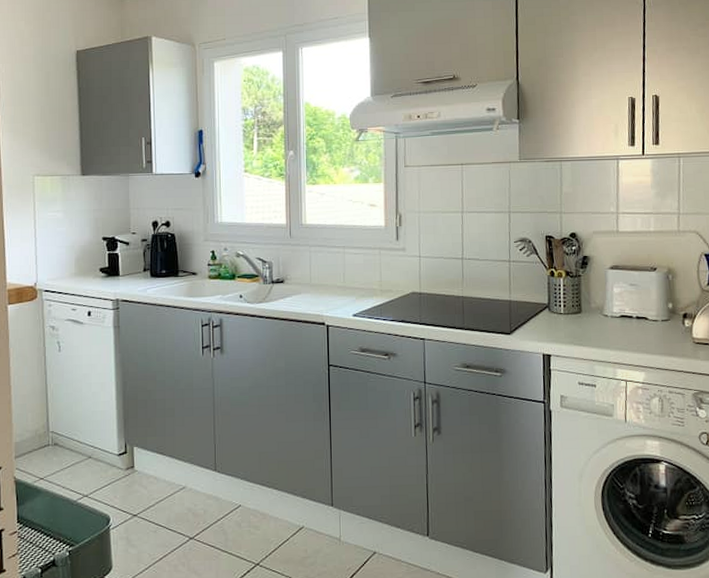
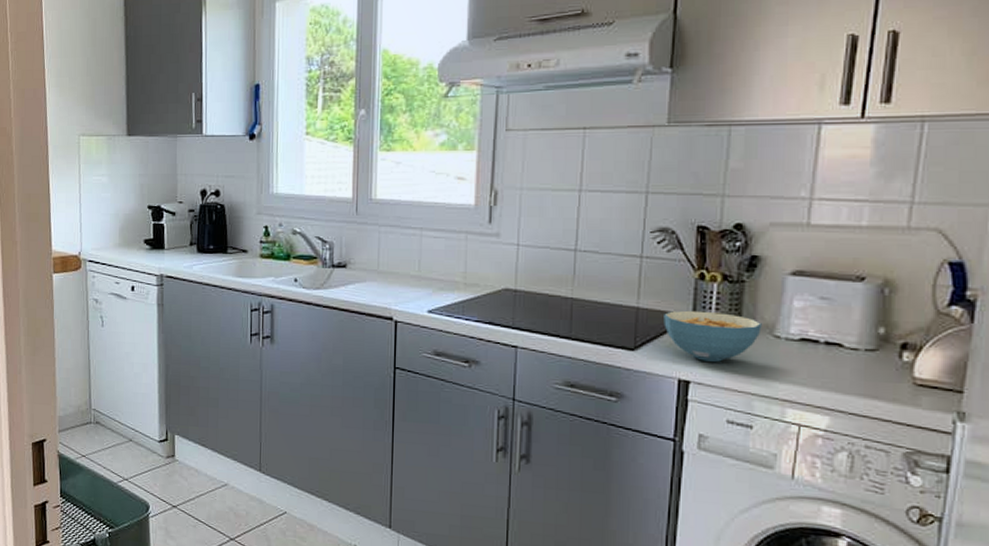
cereal bowl: none [529,300,595,338] -> present [664,310,762,362]

